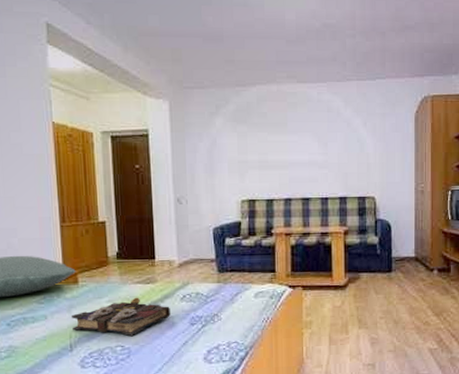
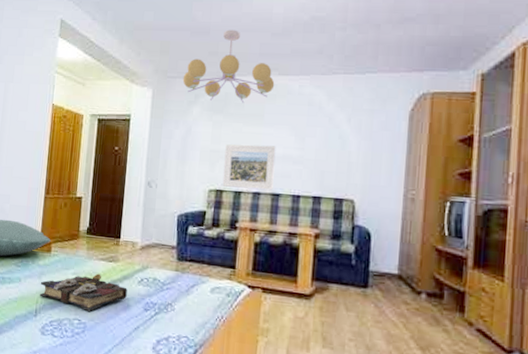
chandelier: none [200,36,294,112] -> present [182,29,275,103]
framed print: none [253,153,303,196] -> present [222,144,276,190]

